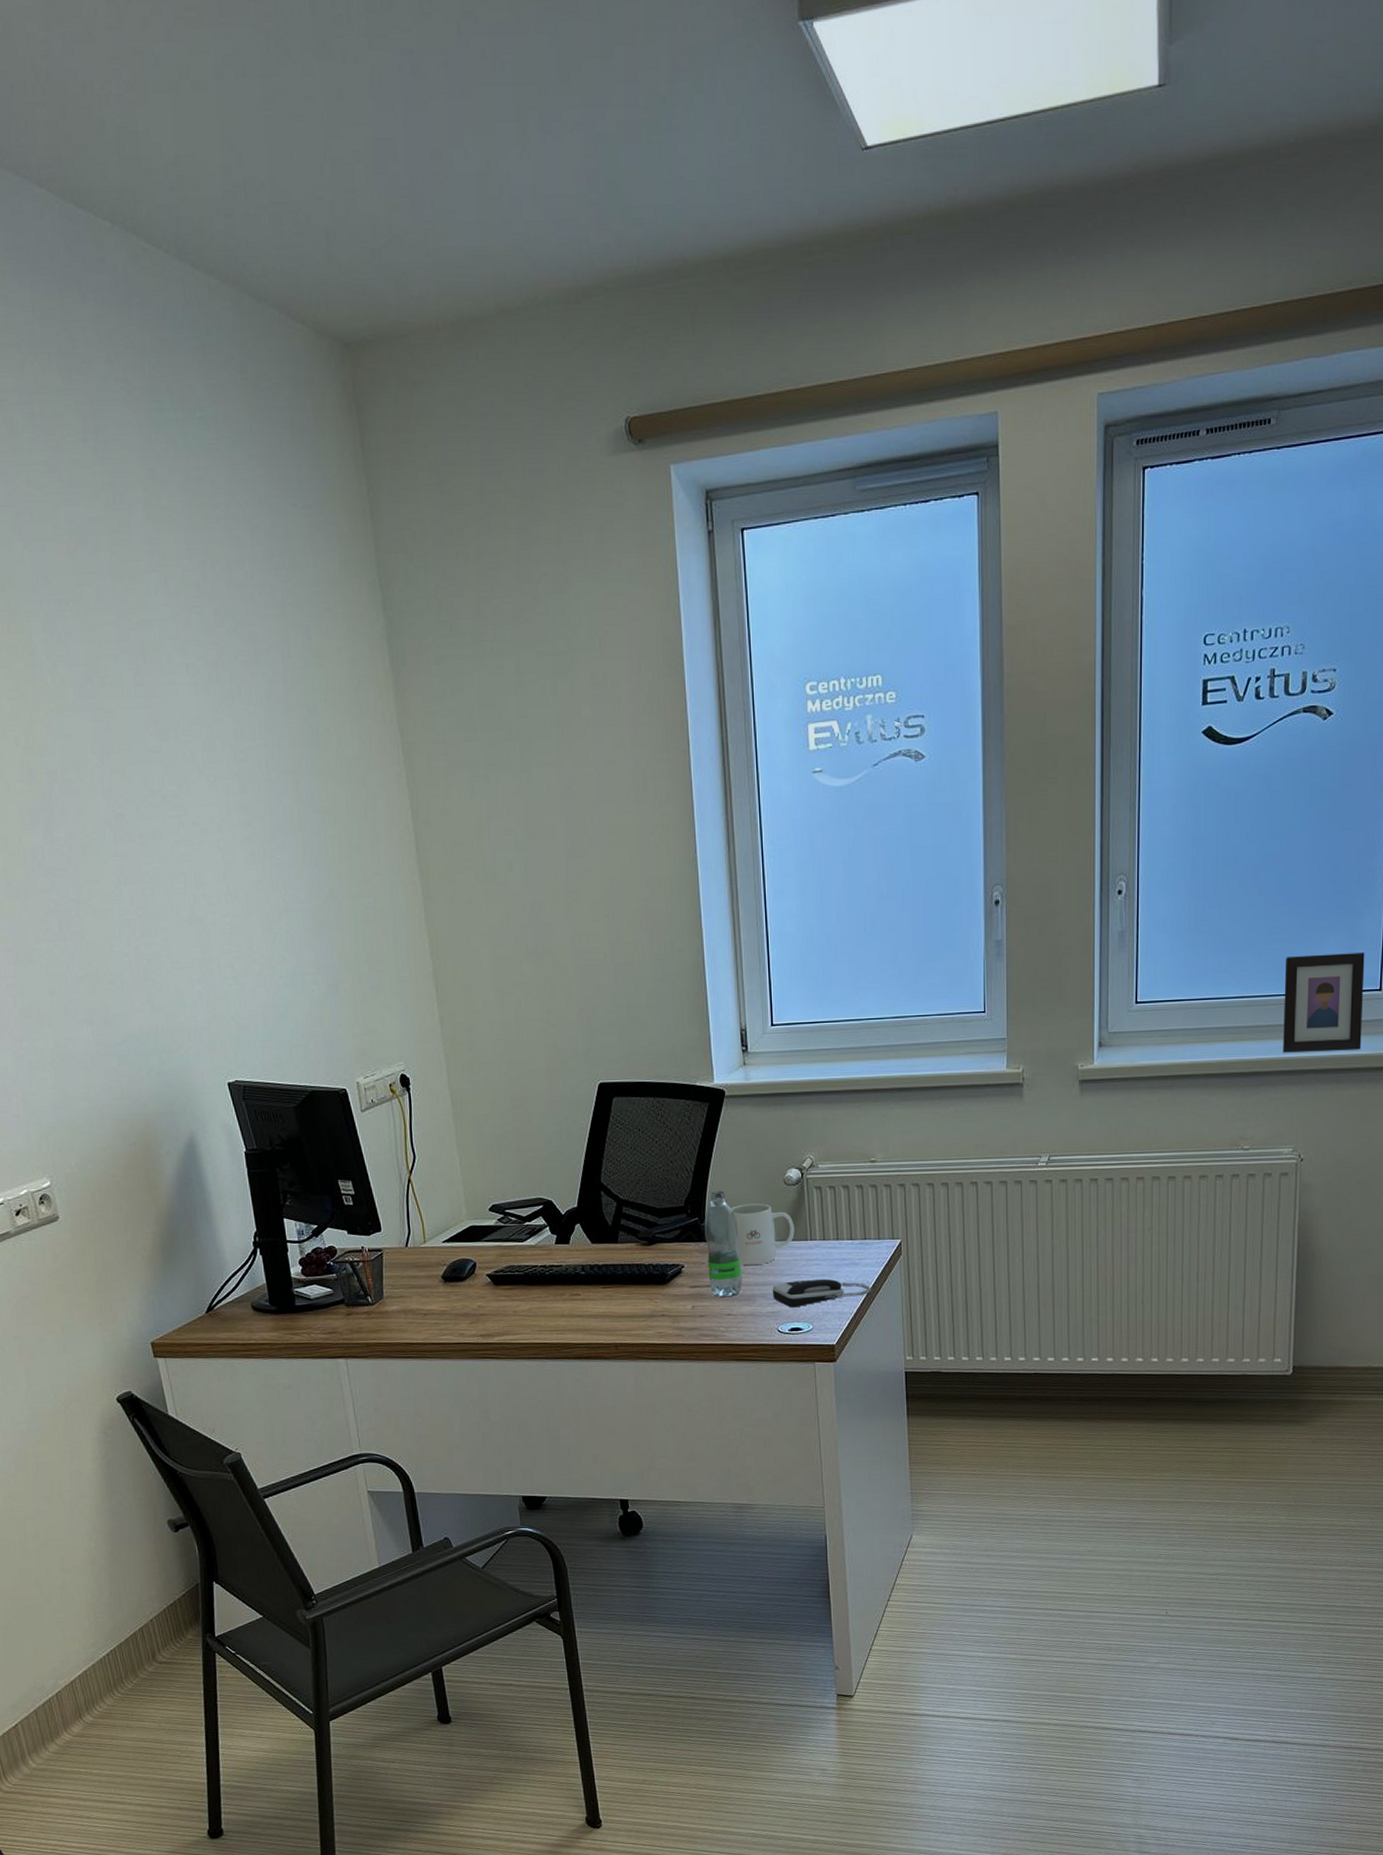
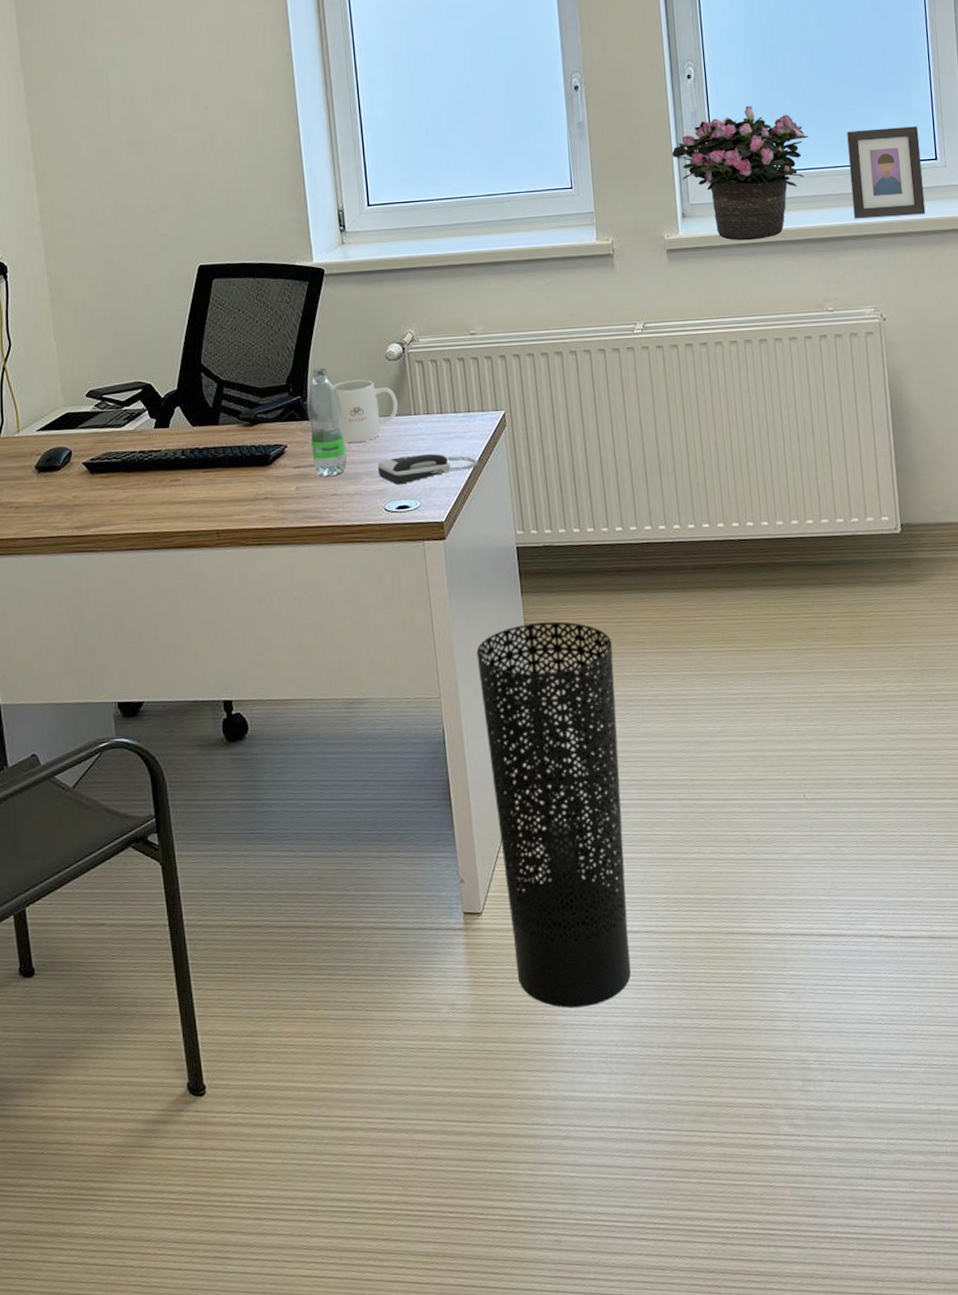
umbrella stand: none [861,1443,993,1780] -> present [476,621,631,1008]
potted flower: none [1093,926,1244,1073] -> present [671,105,809,241]

